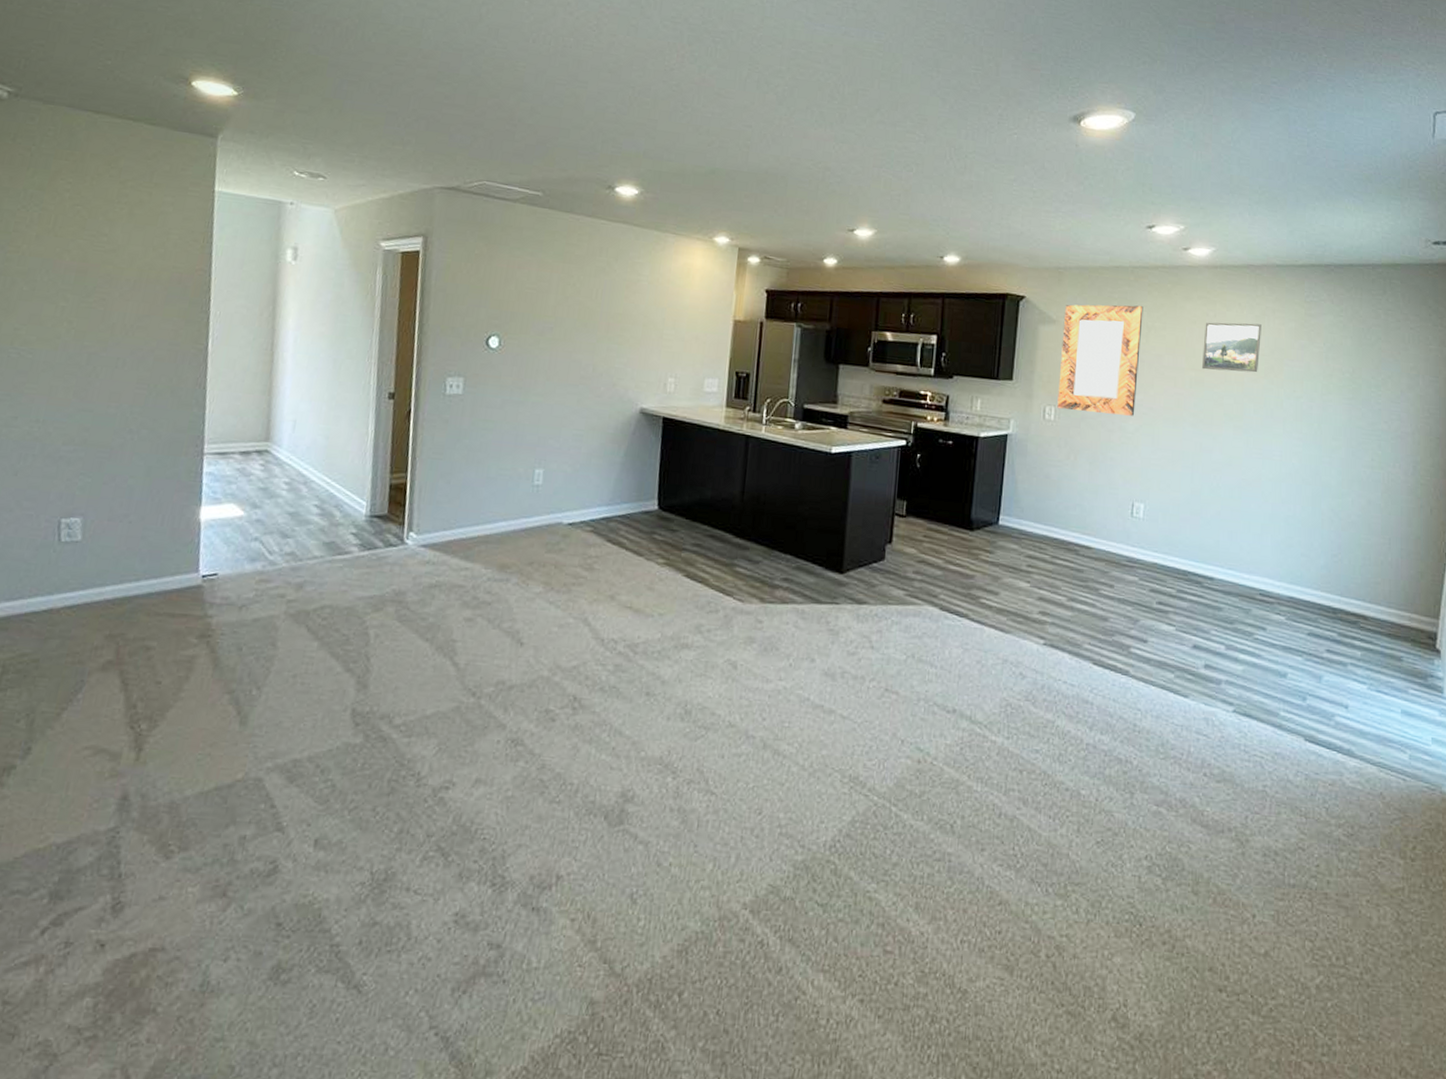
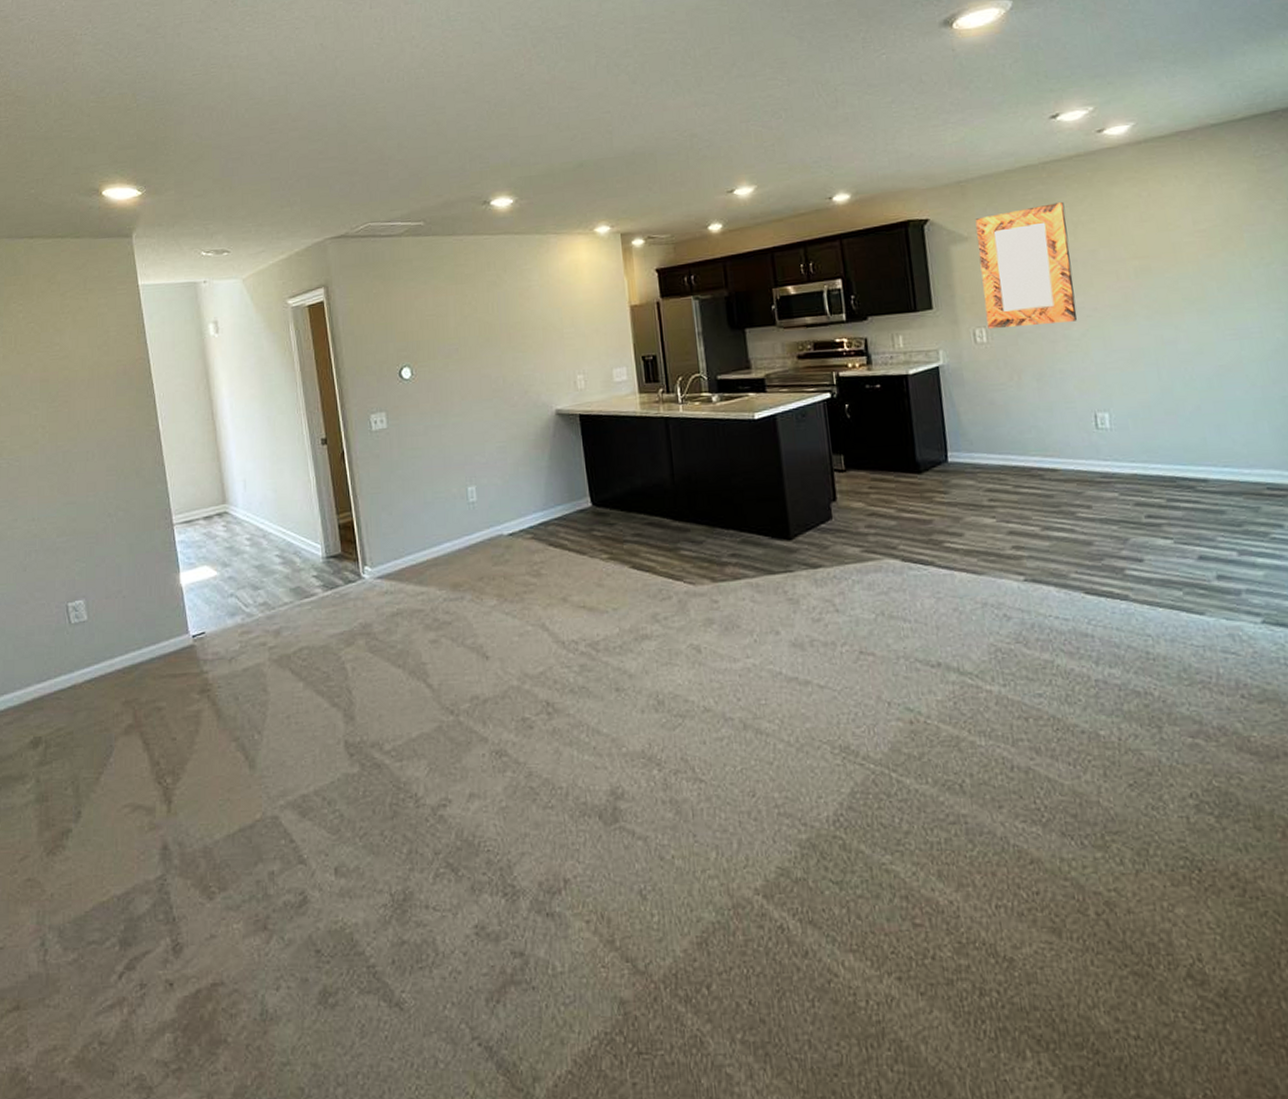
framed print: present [1202,322,1262,373] -> none [1139,193,1213,256]

